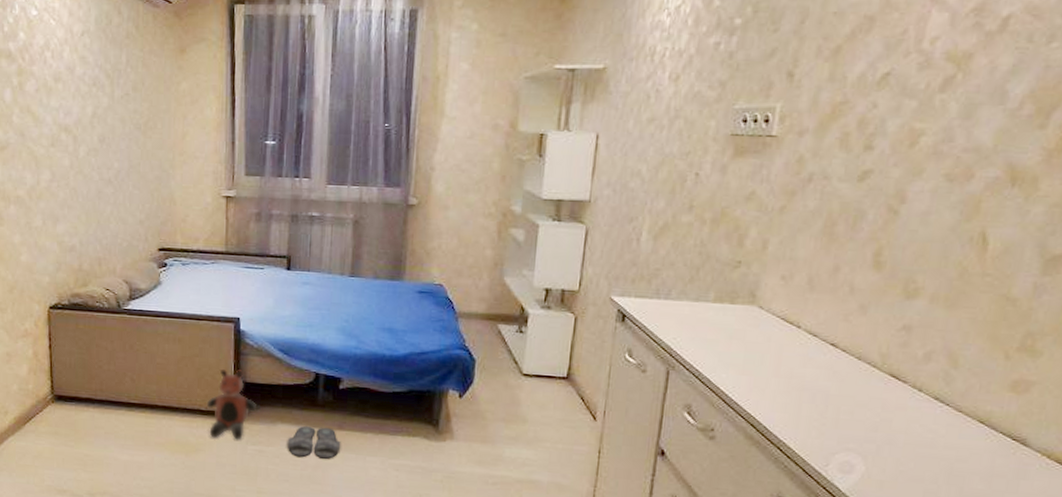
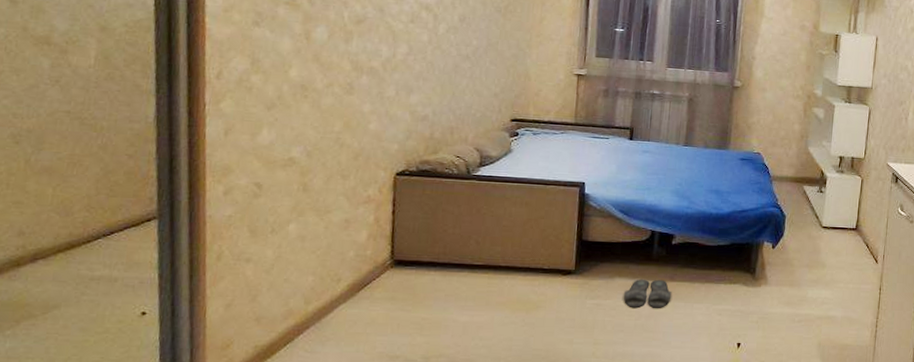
teddy bear: present [206,368,256,439] -> none [549,229,597,295]

